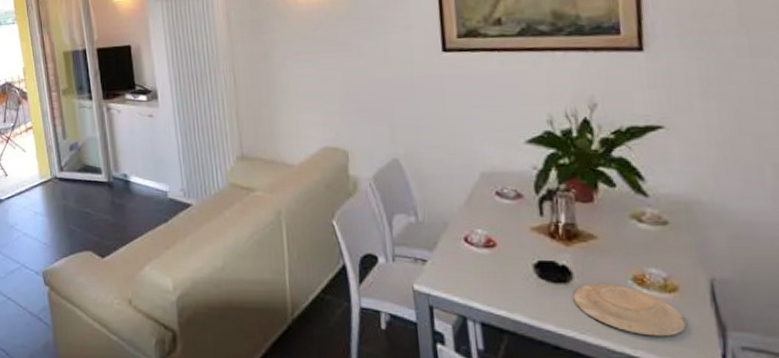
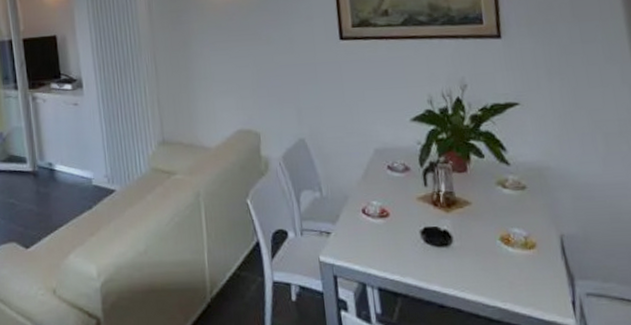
plate: present [573,283,686,337] -> none [453,244,543,290]

